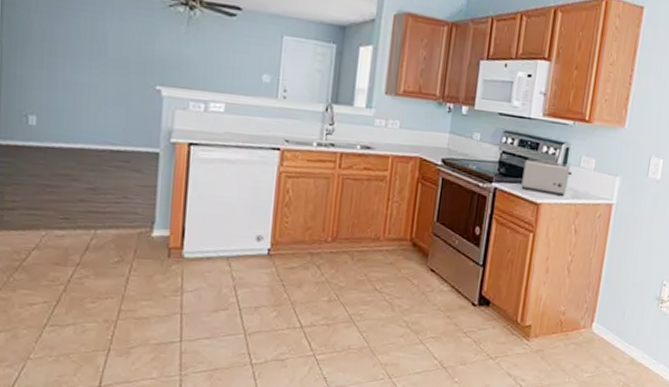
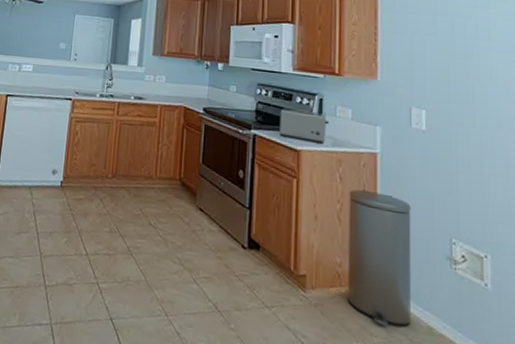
pedal bin: none [566,240,635,362] -> present [348,189,412,328]

